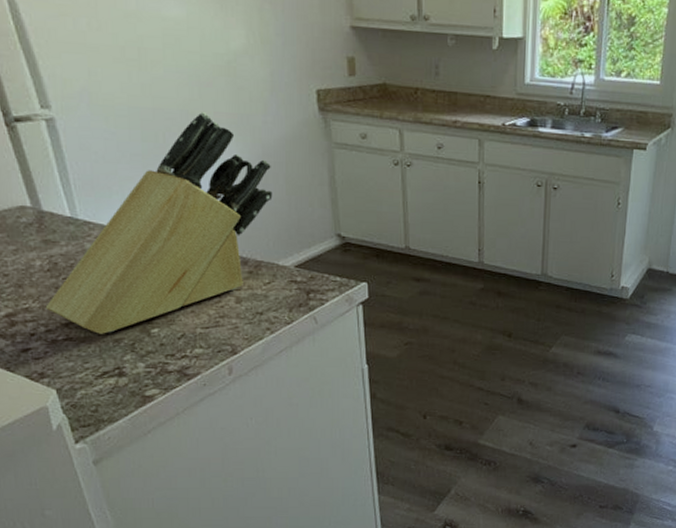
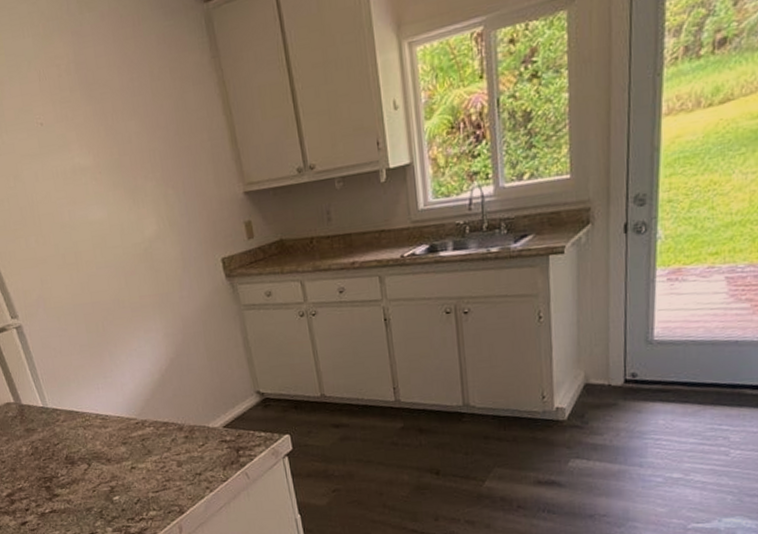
knife block: present [45,112,273,334] -> none [33,298,197,505]

